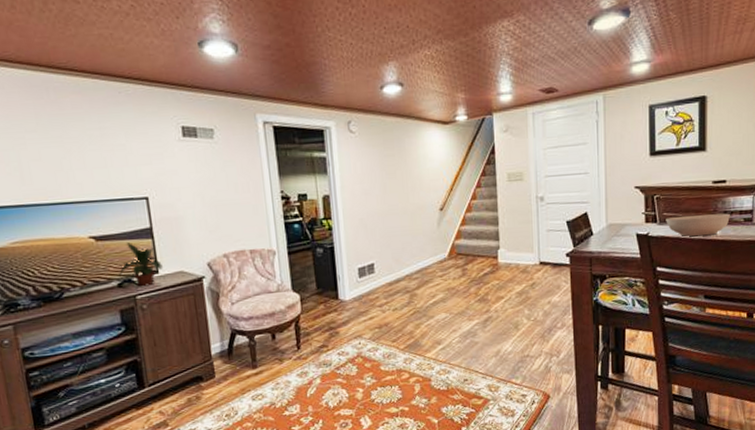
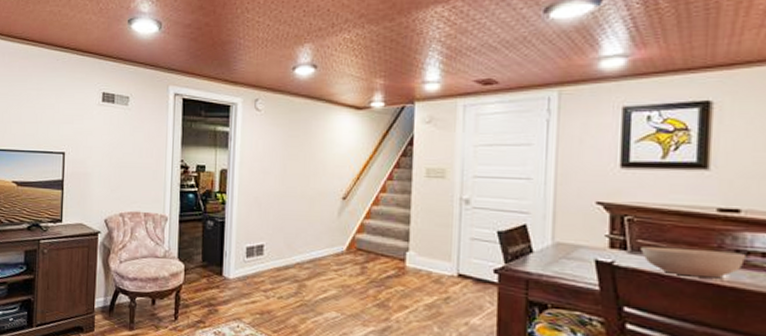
potted plant: present [119,243,163,287] -> none [30,191,66,233]

